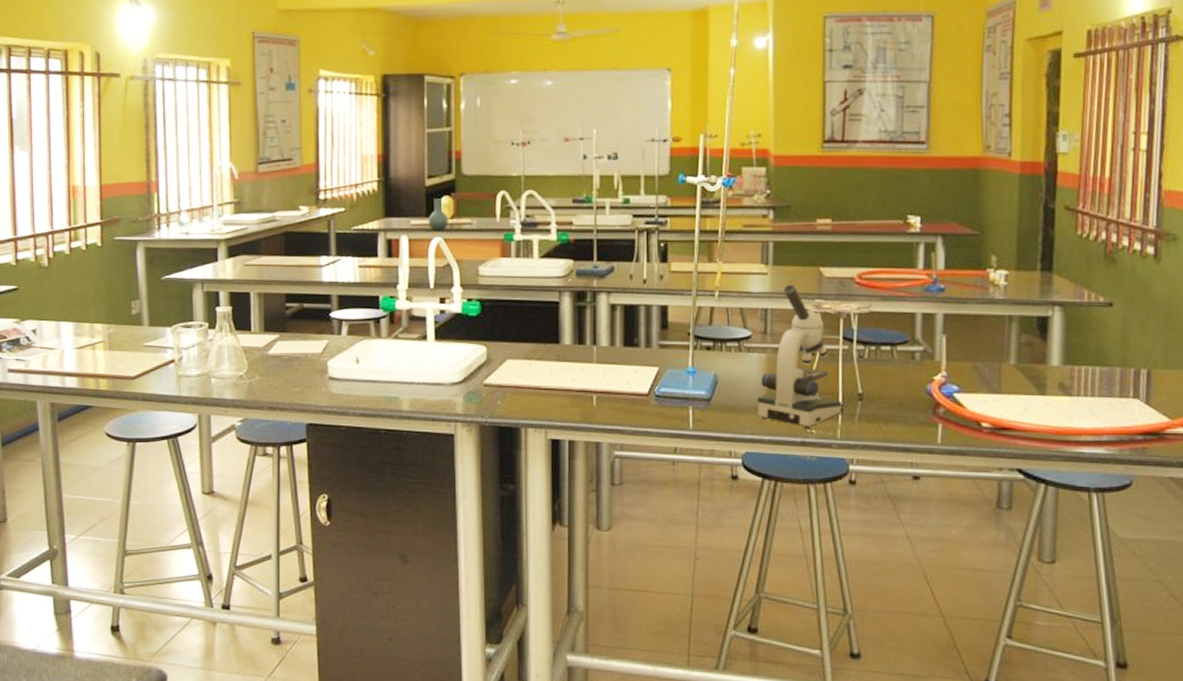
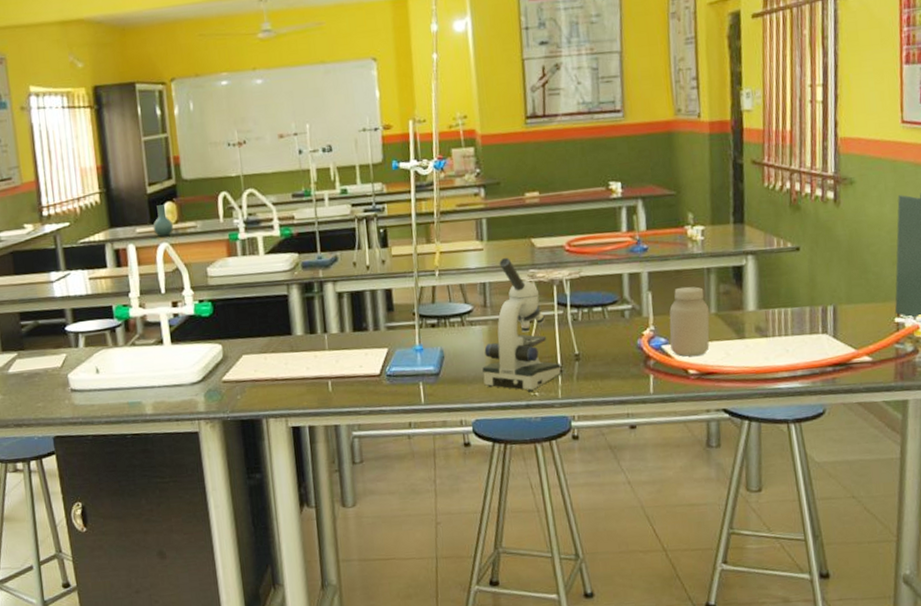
jar: none [963,333,1008,408] -> present [669,286,710,357]

